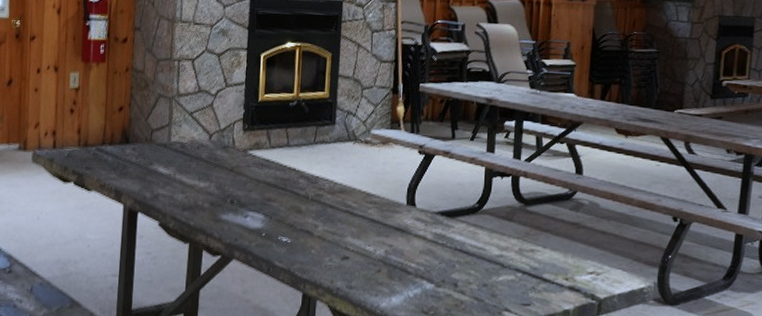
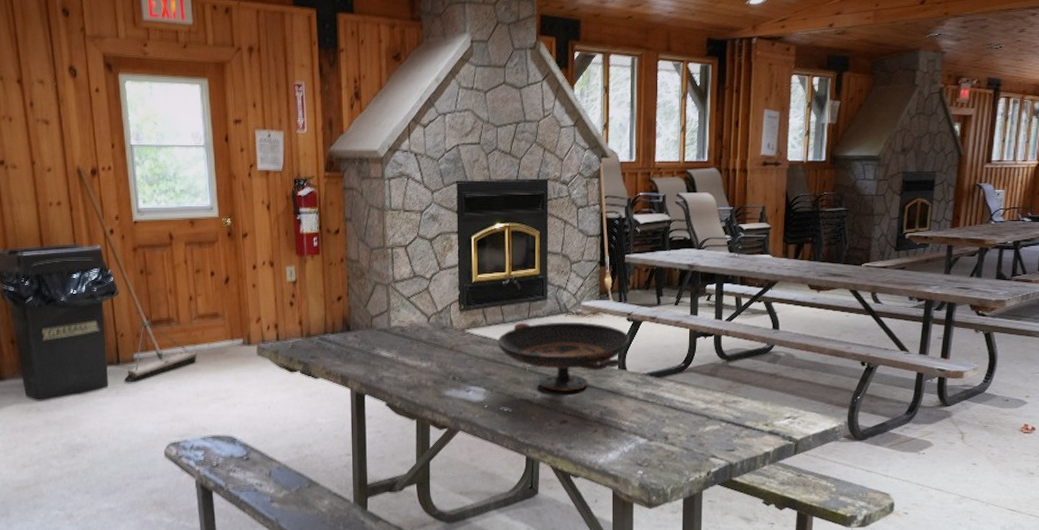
decorative bowl: none [280,148,420,226] -> present [498,322,629,392]

